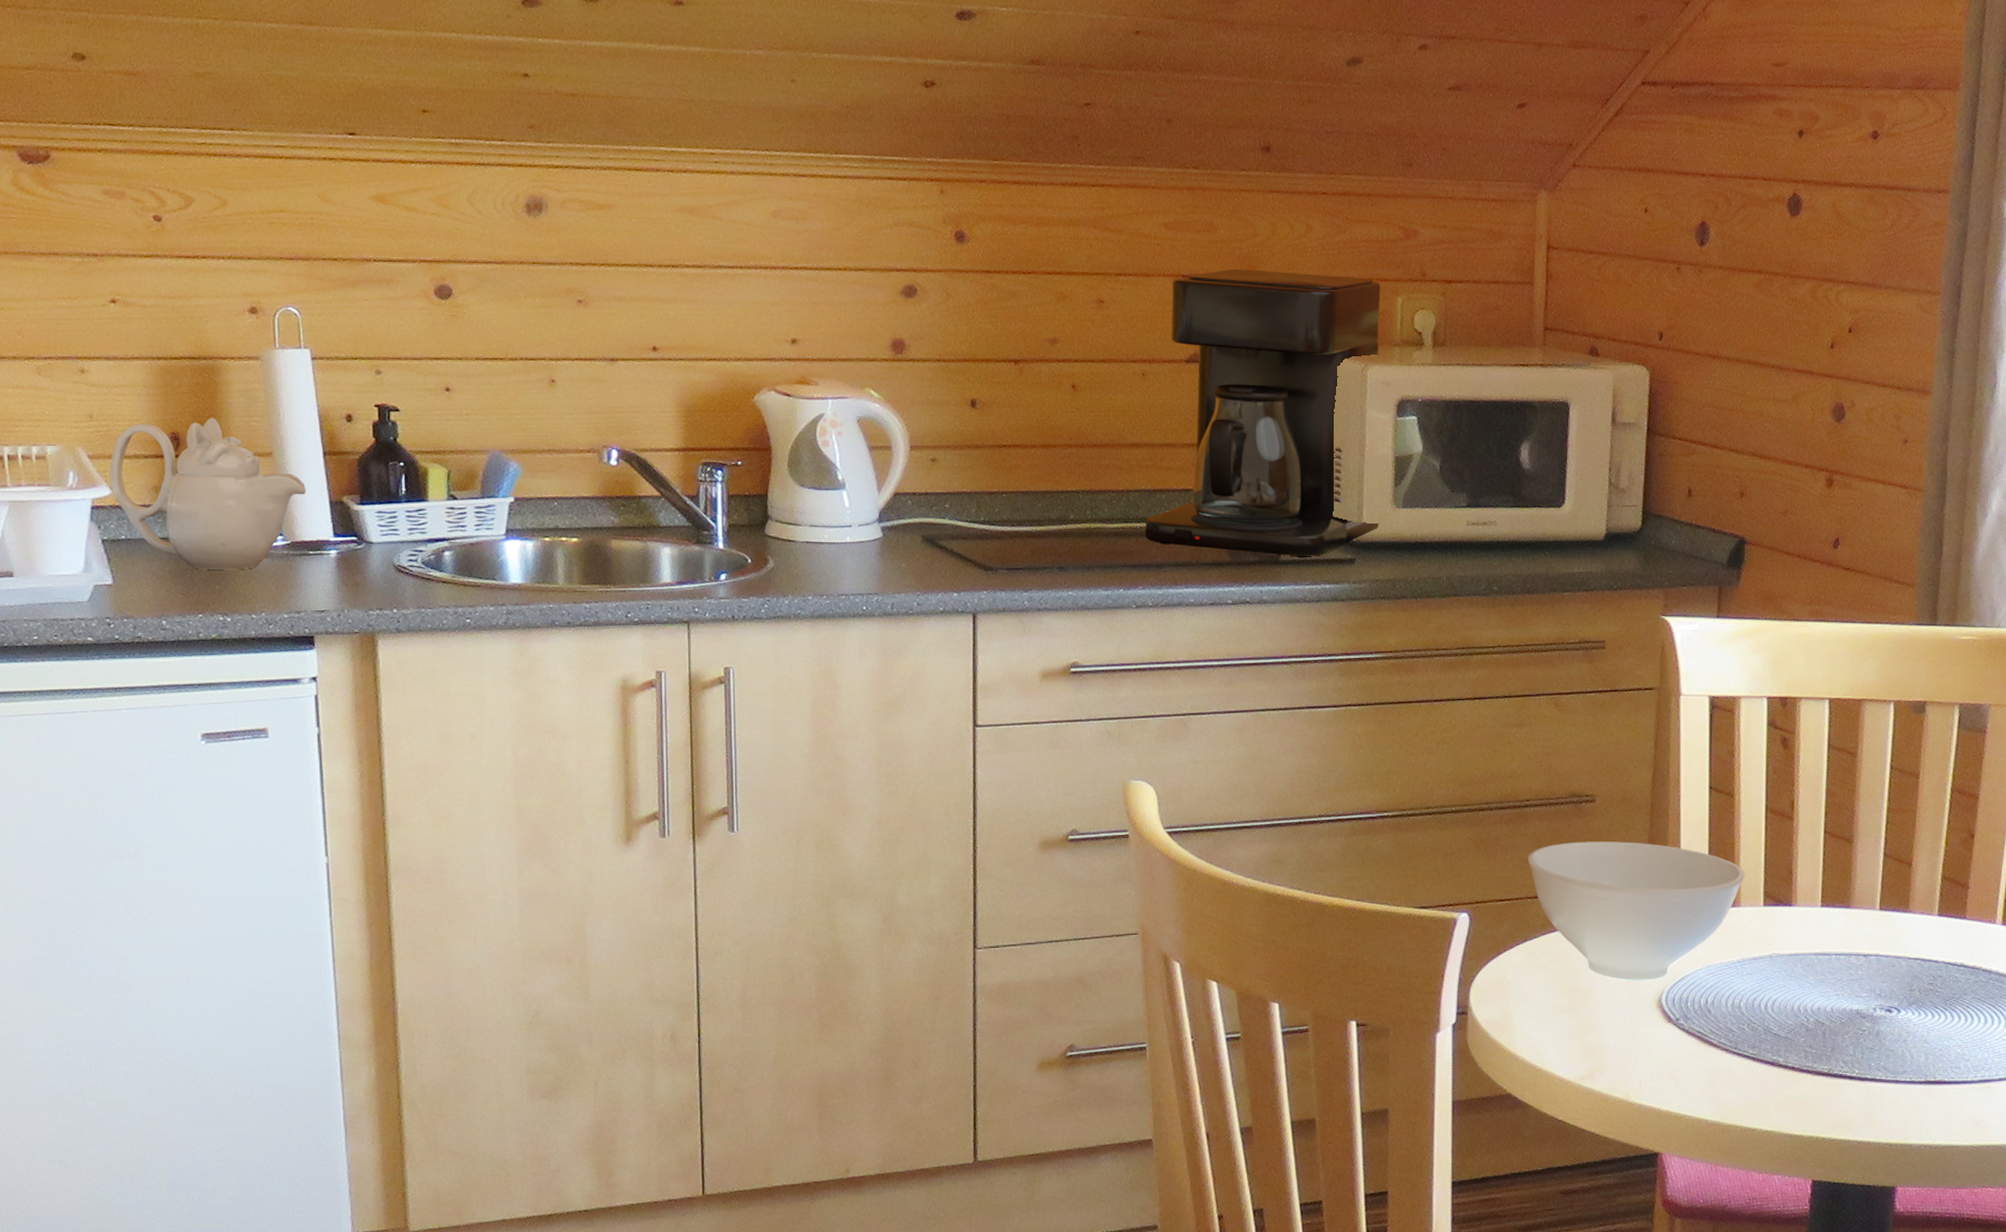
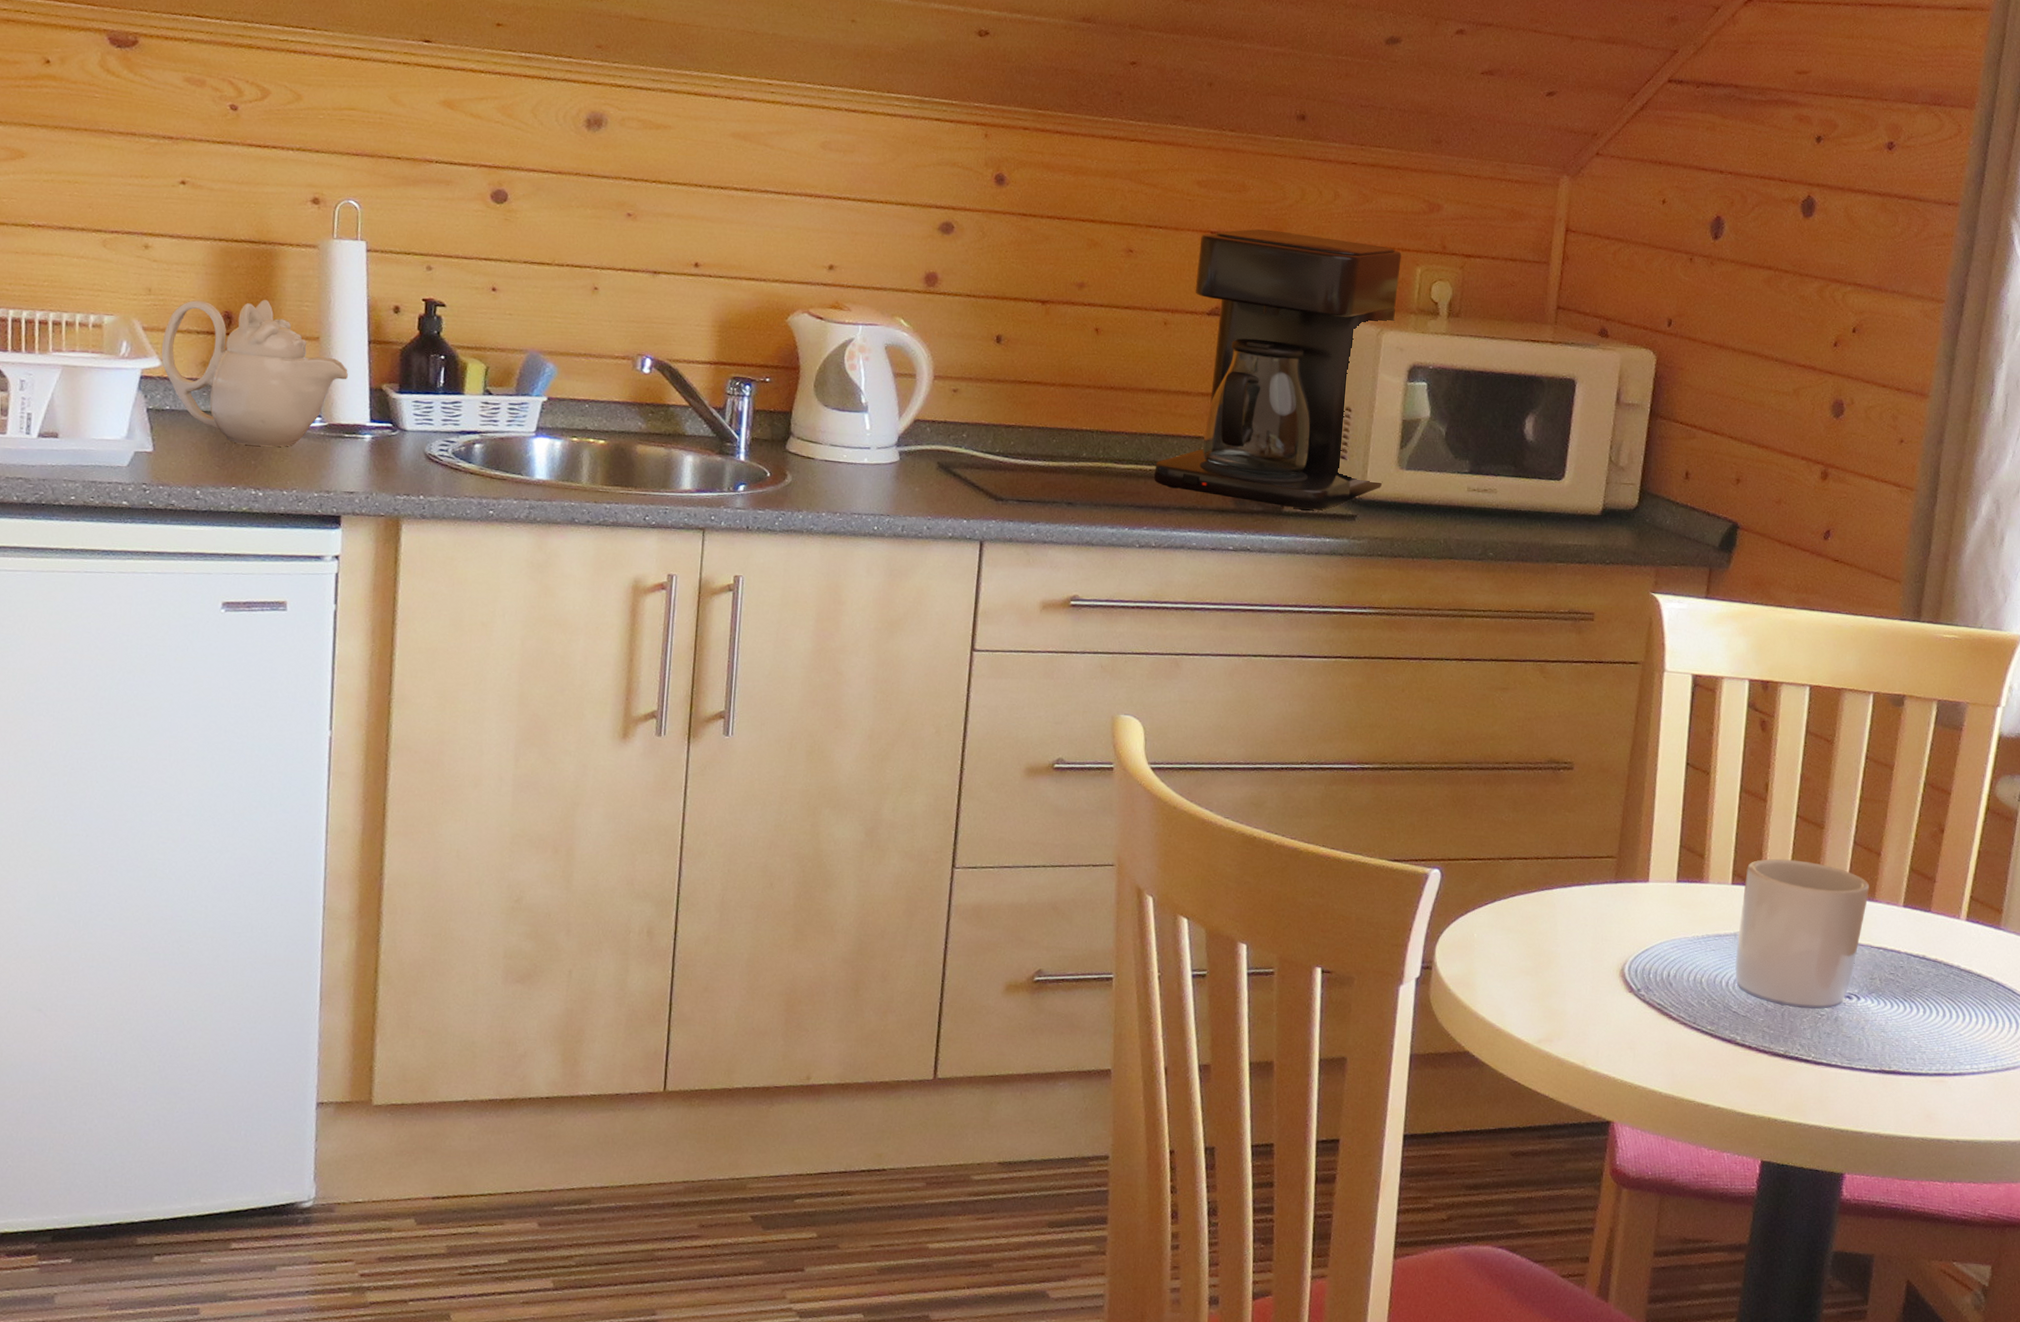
bowl: present [1528,841,1745,980] -> none [1502,807,1716,949]
mug: none [1773,877,1903,1026] -> present [1735,858,1870,1010]

